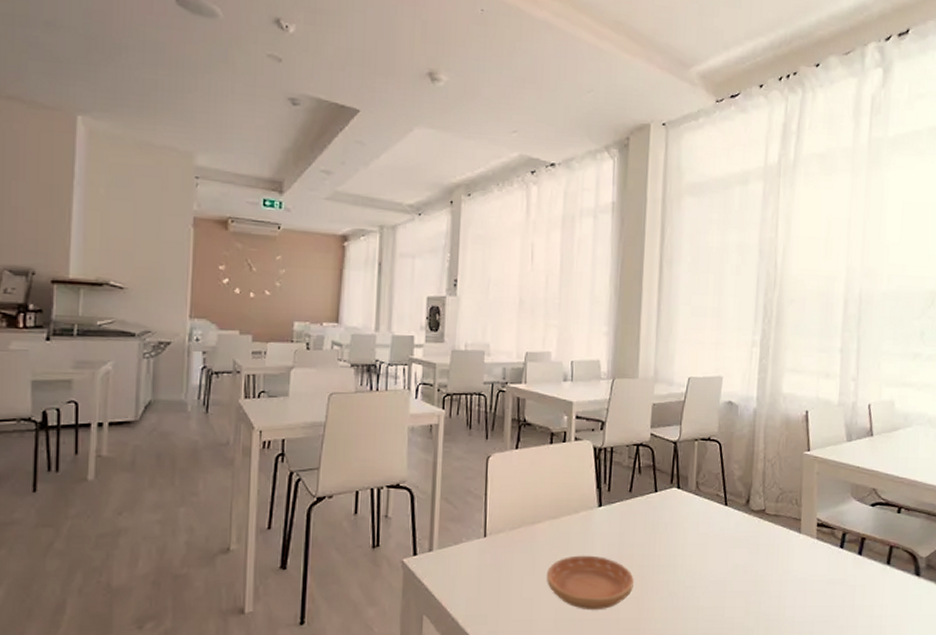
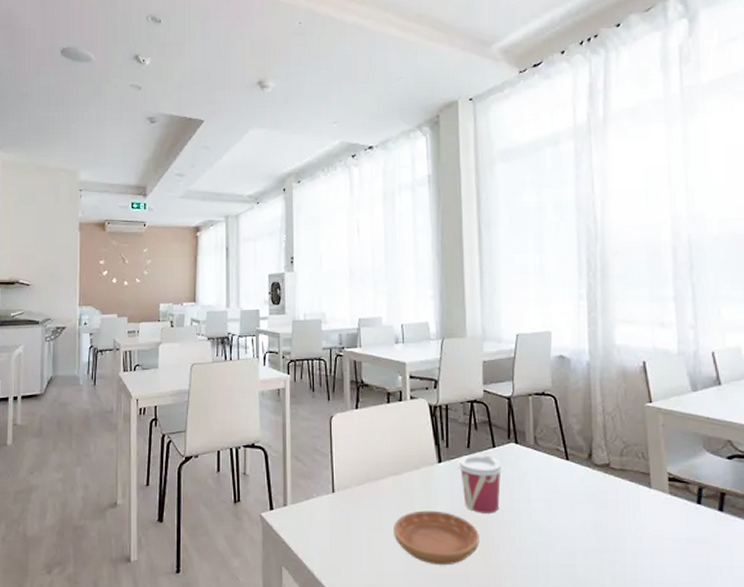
cup: none [618,499,664,558] -> present [457,454,504,513]

